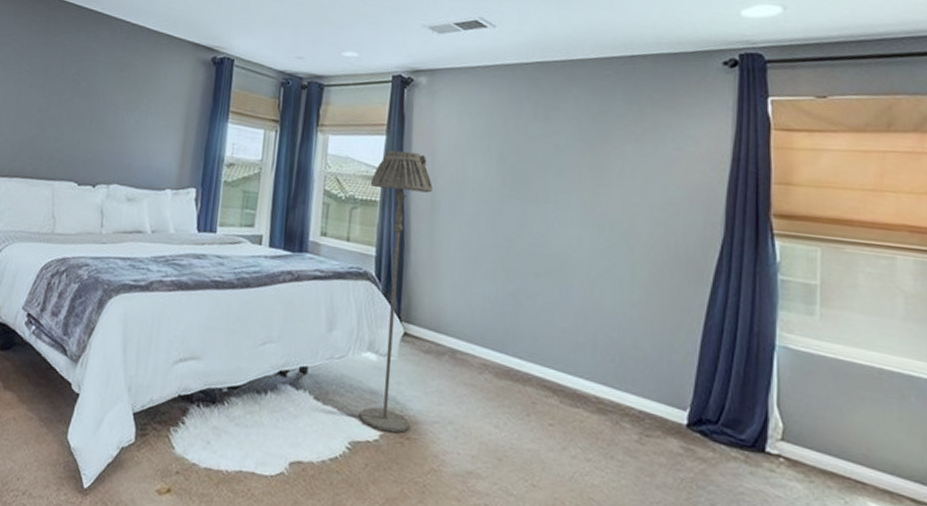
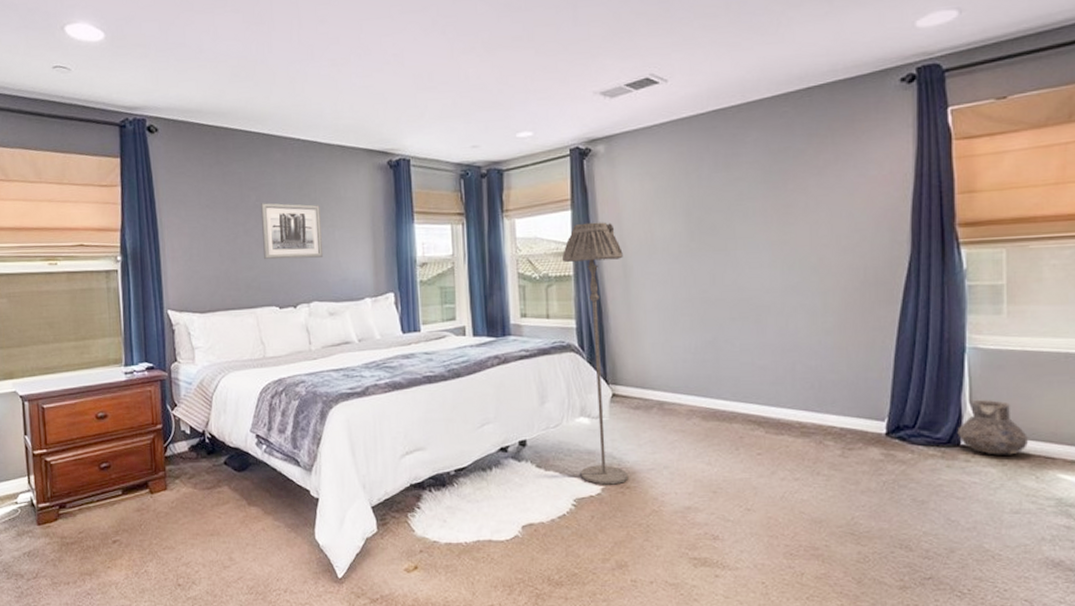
wall art: none [72,77,138,141] -> present [260,202,324,260]
vase: none [762,403,839,472] -> present [957,399,1029,455]

